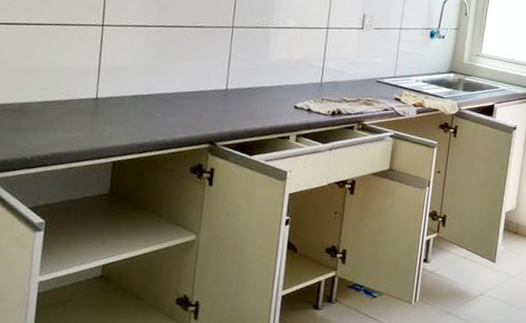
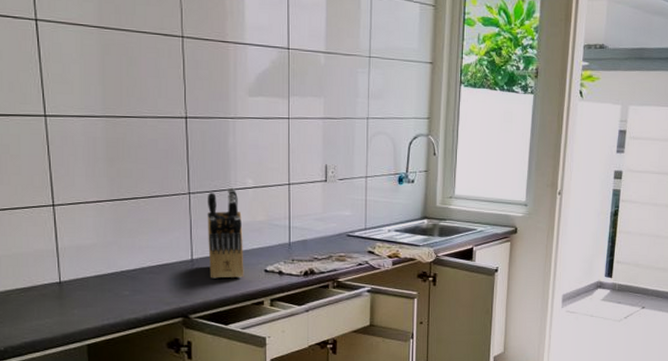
knife block: none [241,25,280,112] -> present [207,187,244,279]

